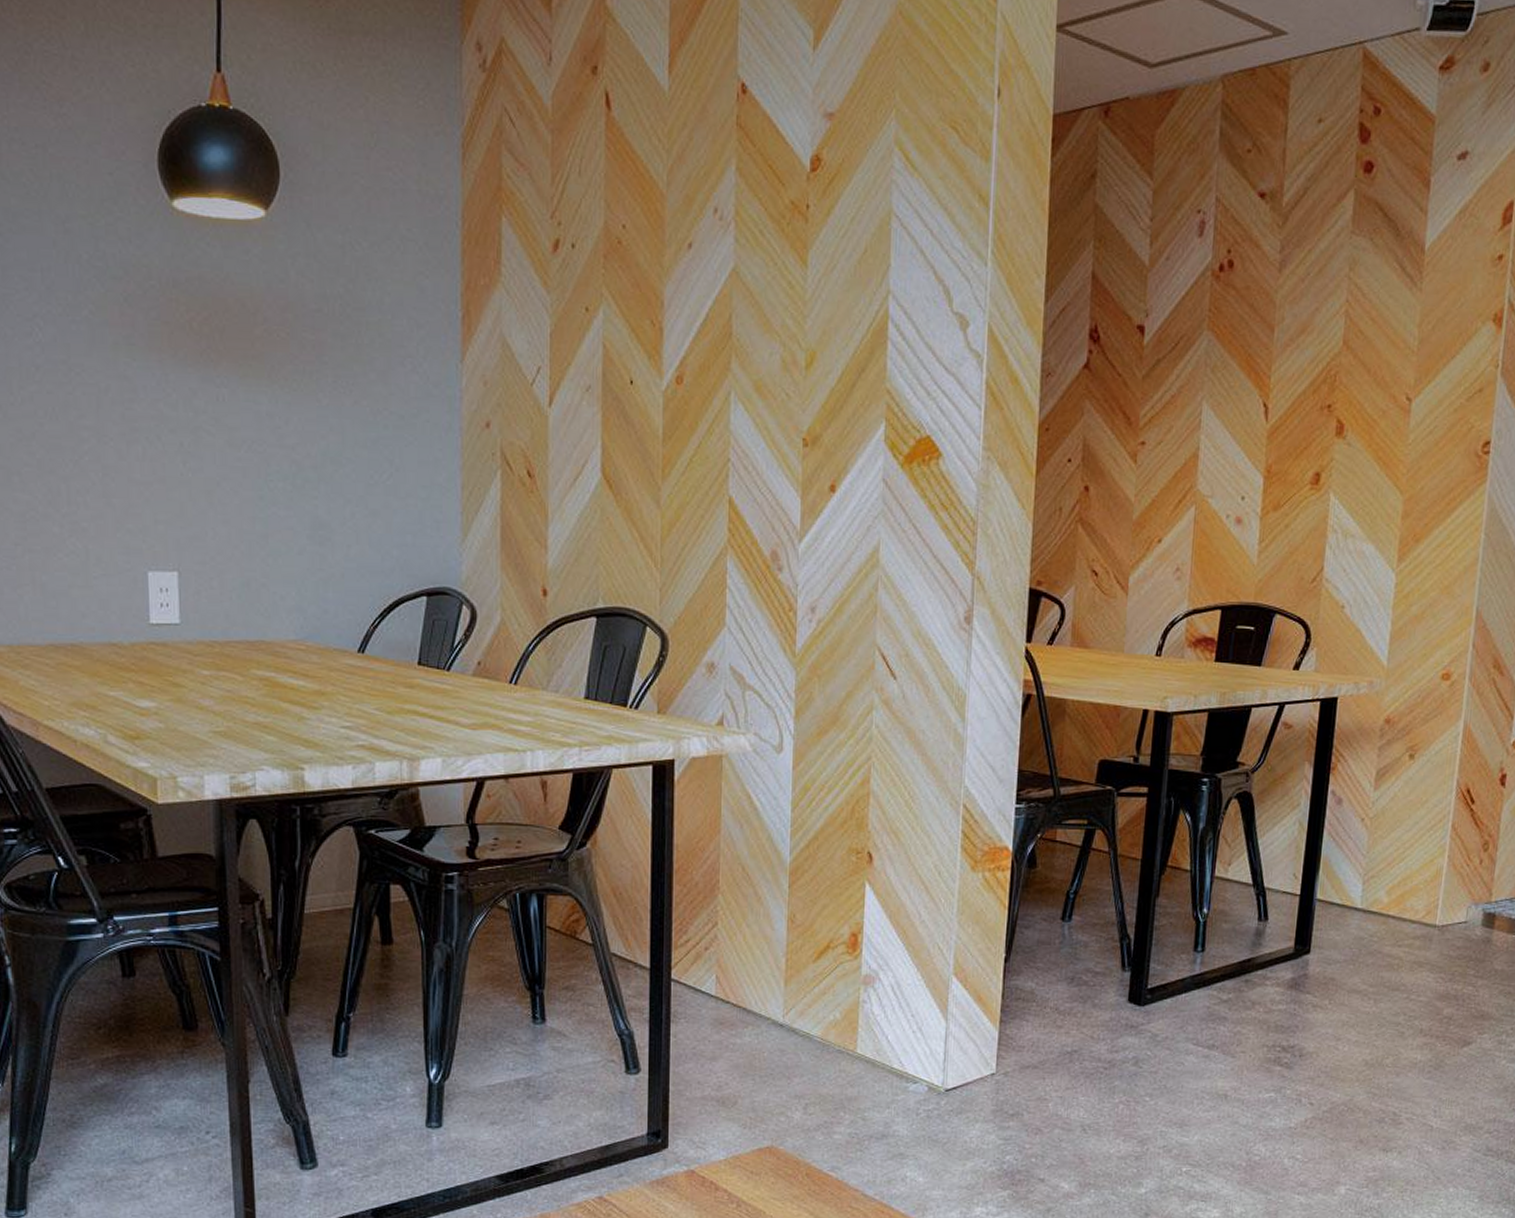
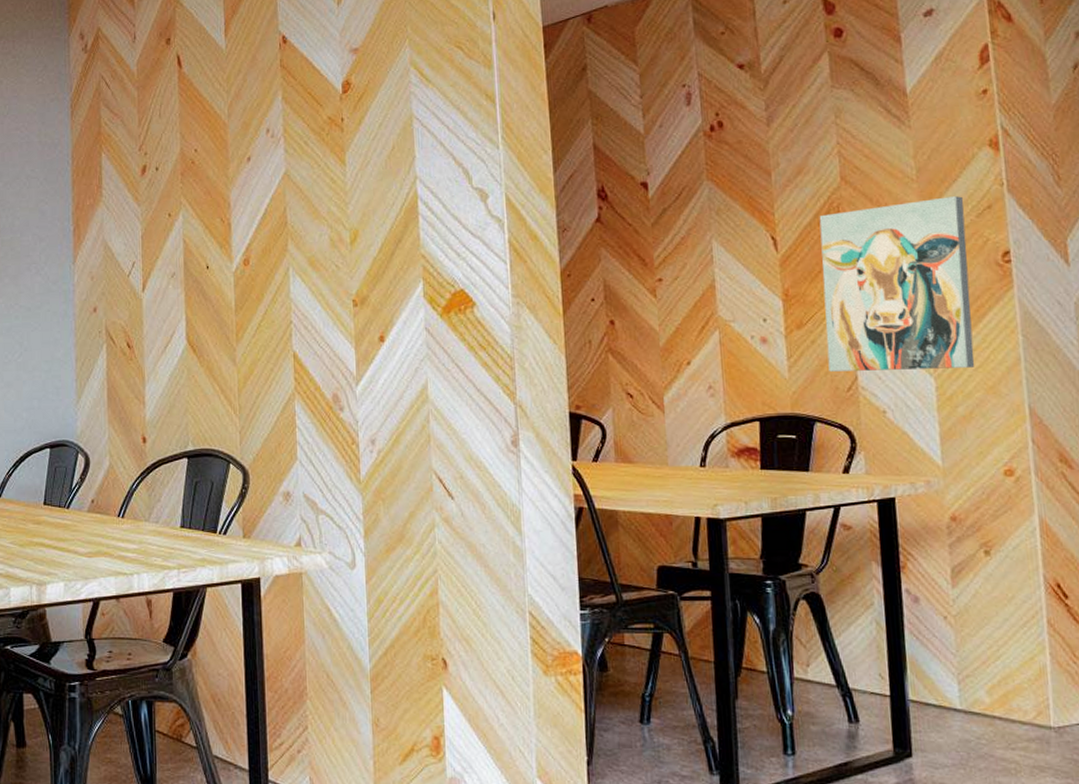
wall art: none [1297,375,1458,565] -> present [819,196,975,372]

